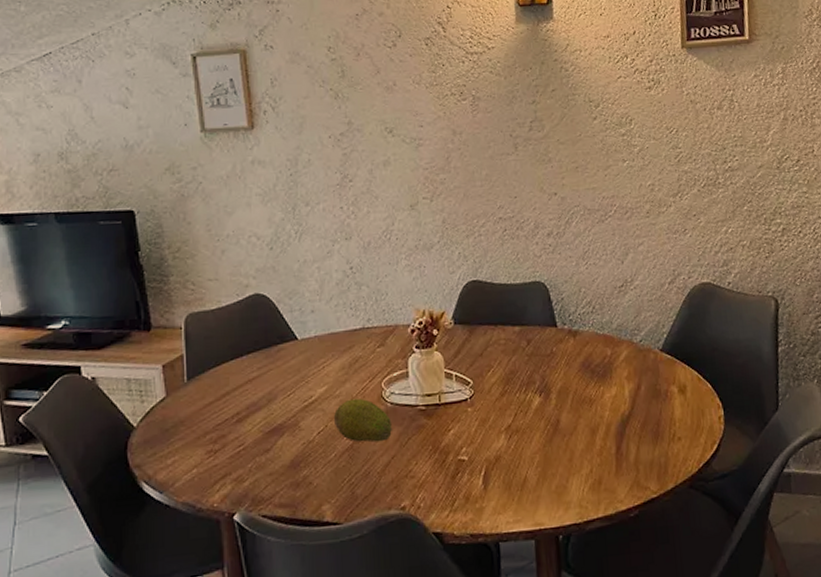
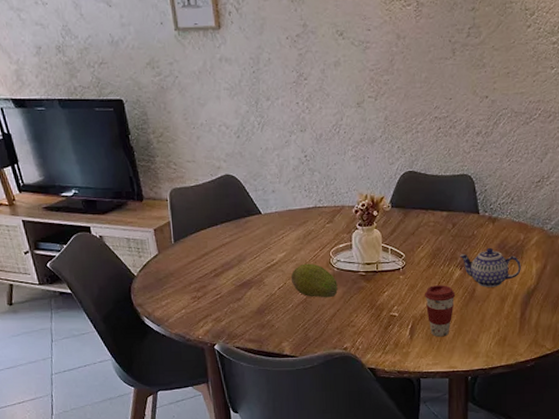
coffee cup: none [499,416,536,485] -> present [425,285,456,337]
teapot: none [537,366,612,417] -> present [459,247,521,287]

